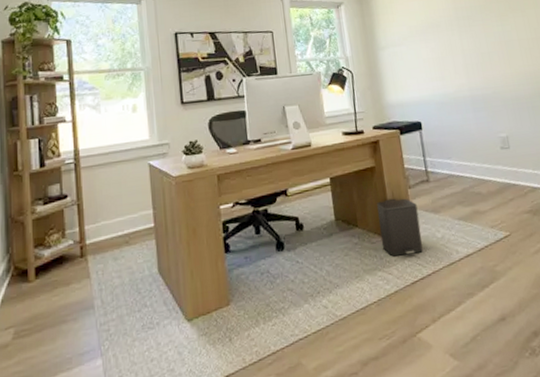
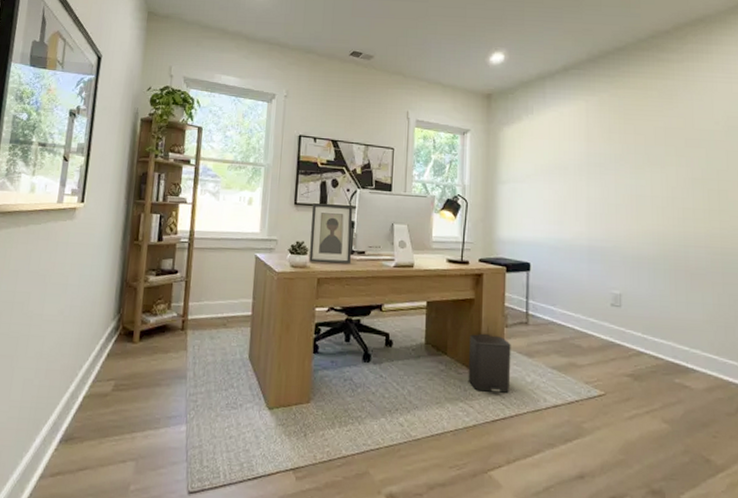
picture frame: none [199,95,249,160] -> present [309,203,353,265]

